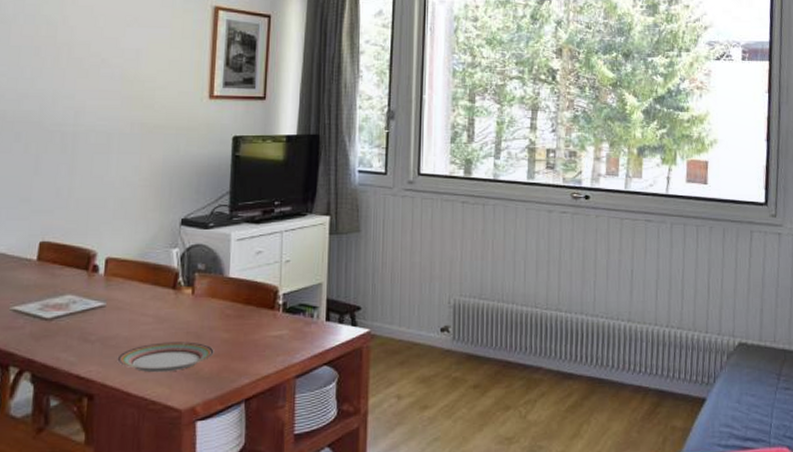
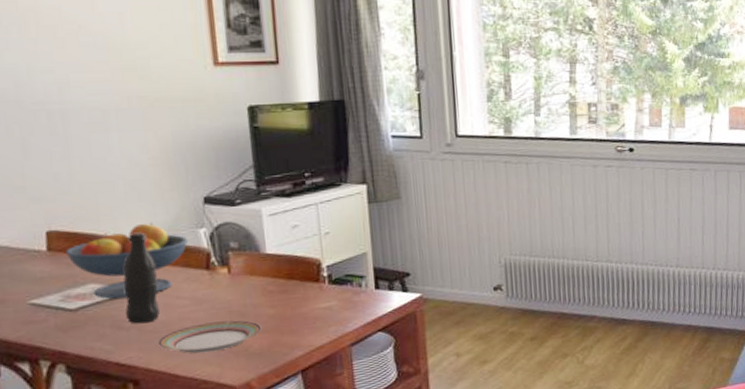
fruit bowl: none [53,240,160,311] -> present [66,222,188,299]
bottle: none [94,249,129,338] -> present [123,233,160,324]

